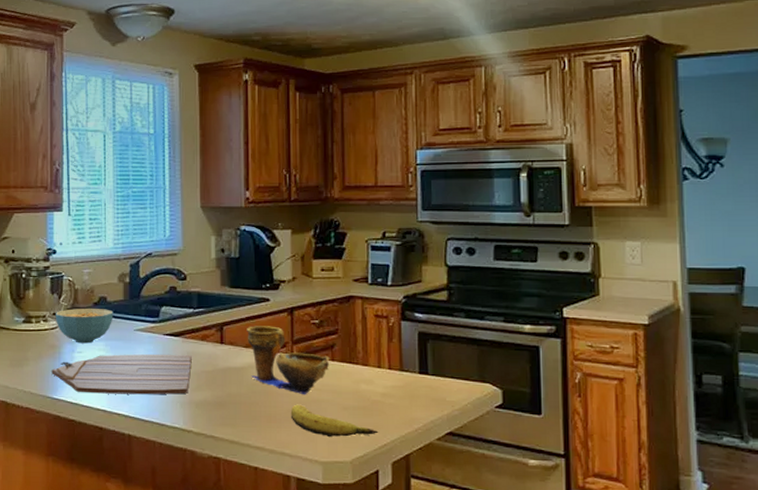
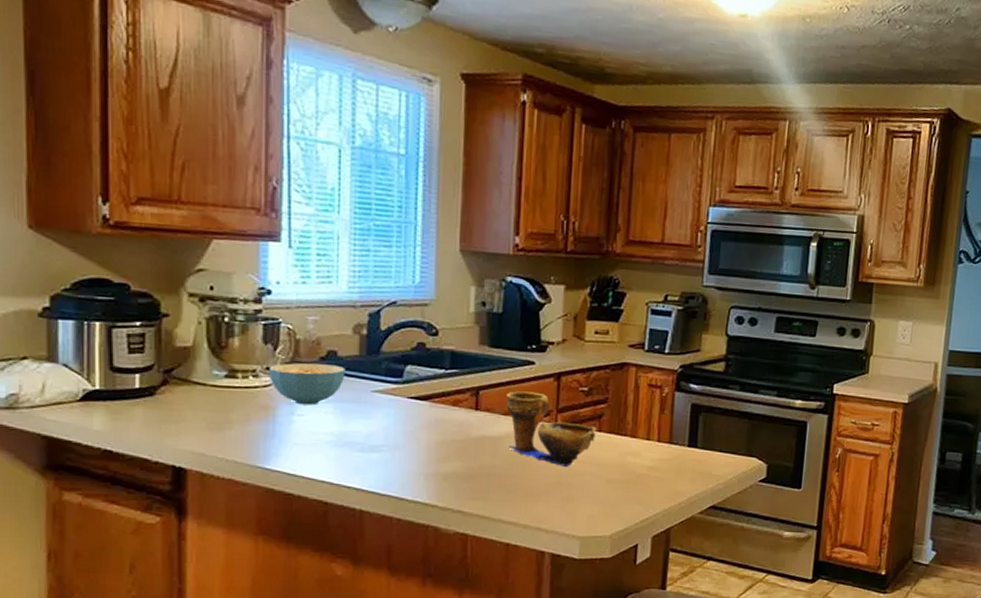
cutting board: present [51,354,192,395] -> none [263,418,440,466]
banana: present [290,404,379,437] -> none [549,477,642,511]

